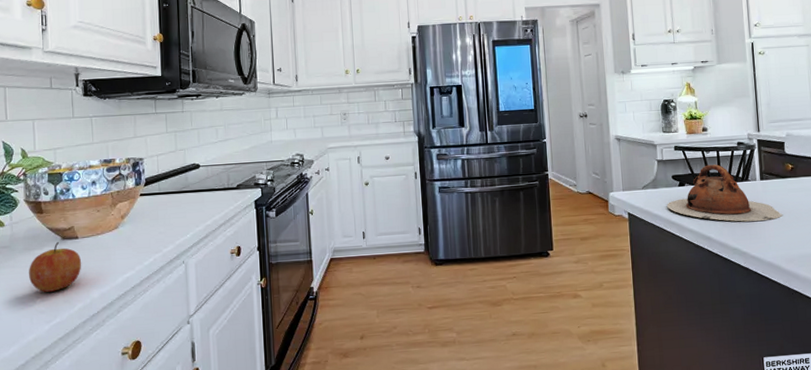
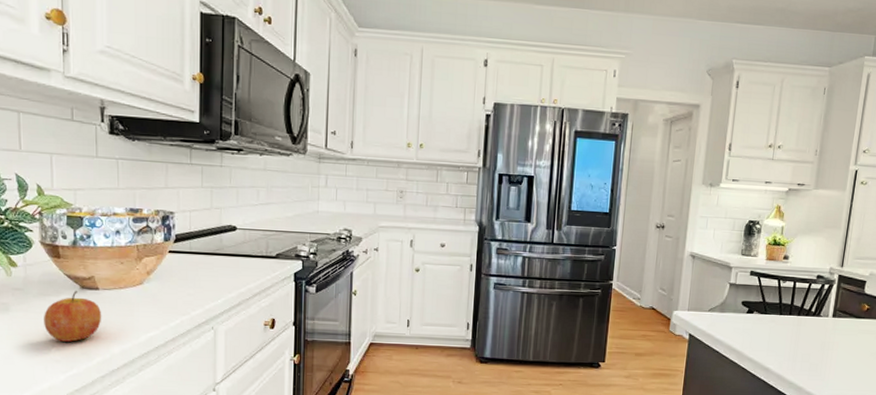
teapot: present [667,164,783,222] -> none [731,295,848,359]

